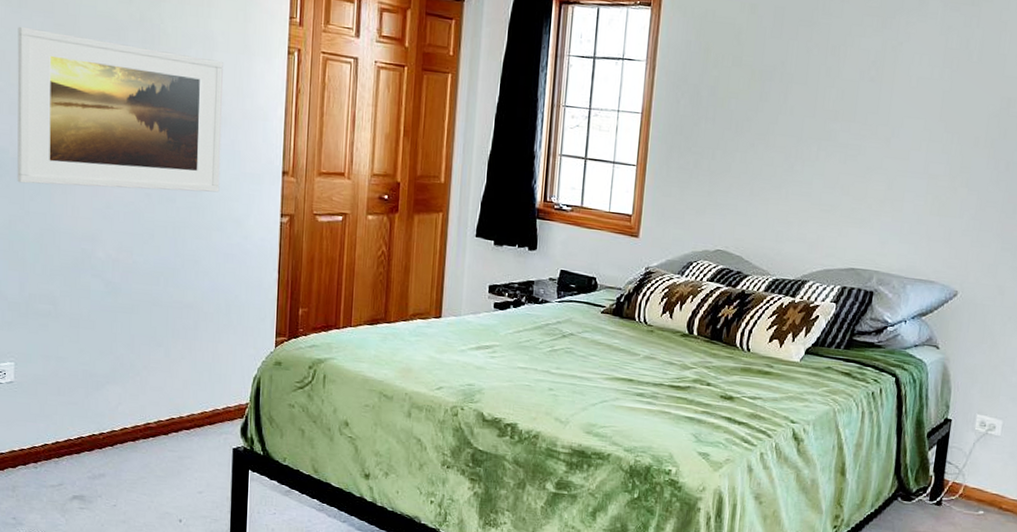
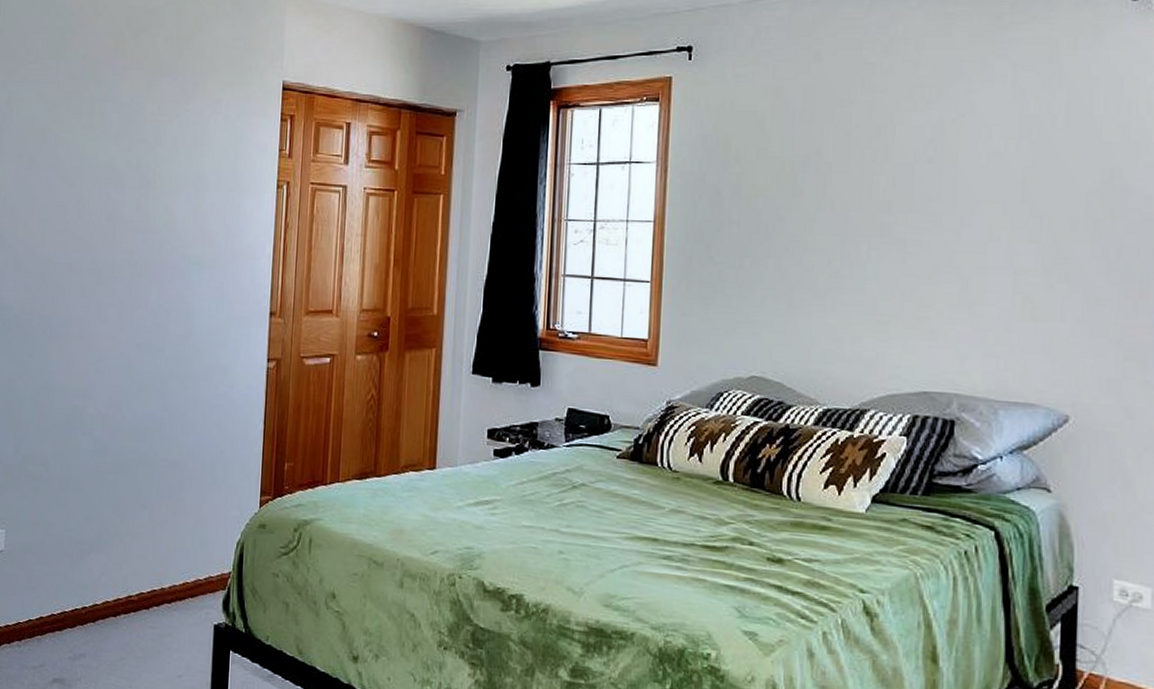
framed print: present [17,26,223,193] -> none [18,182,214,340]

